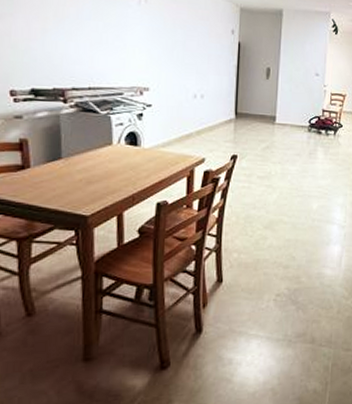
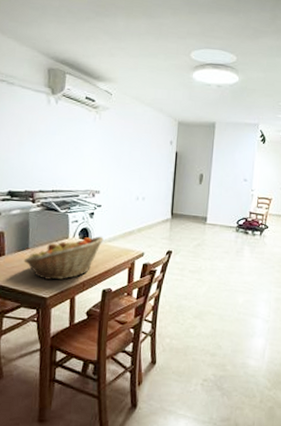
fruit basket: none [55,141,156,194] -> present [23,236,104,280]

